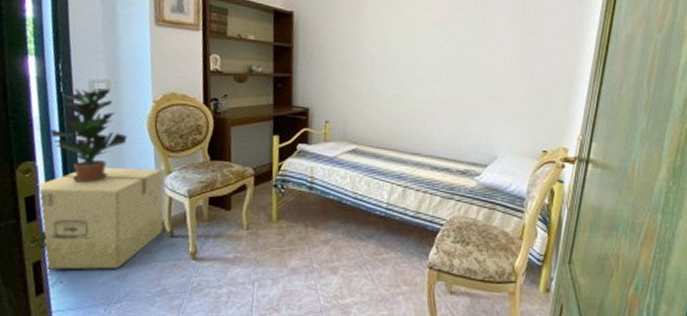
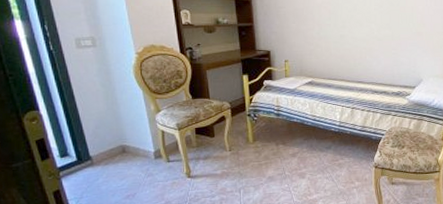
cardboard box: present [37,167,164,270] -> none [44,109,161,196]
potted plant: present [49,88,128,183] -> none [47,44,118,125]

